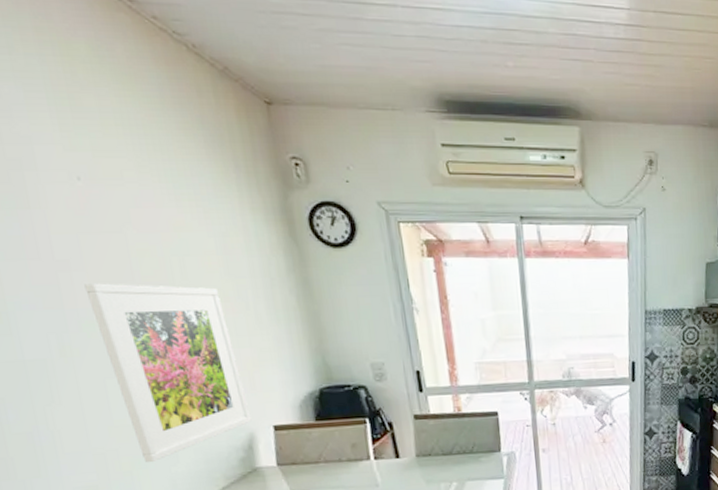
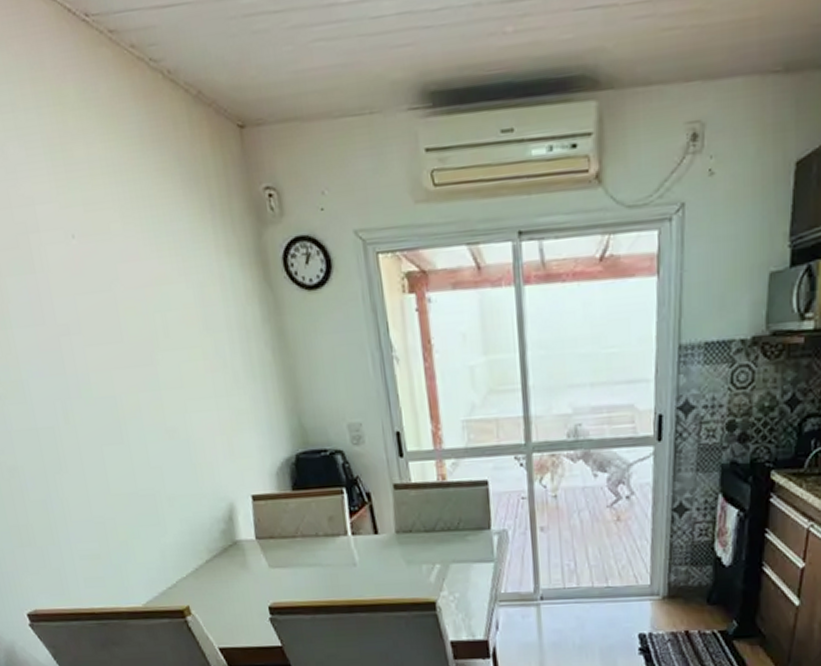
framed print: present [84,283,252,462] -> none [82,344,231,532]

